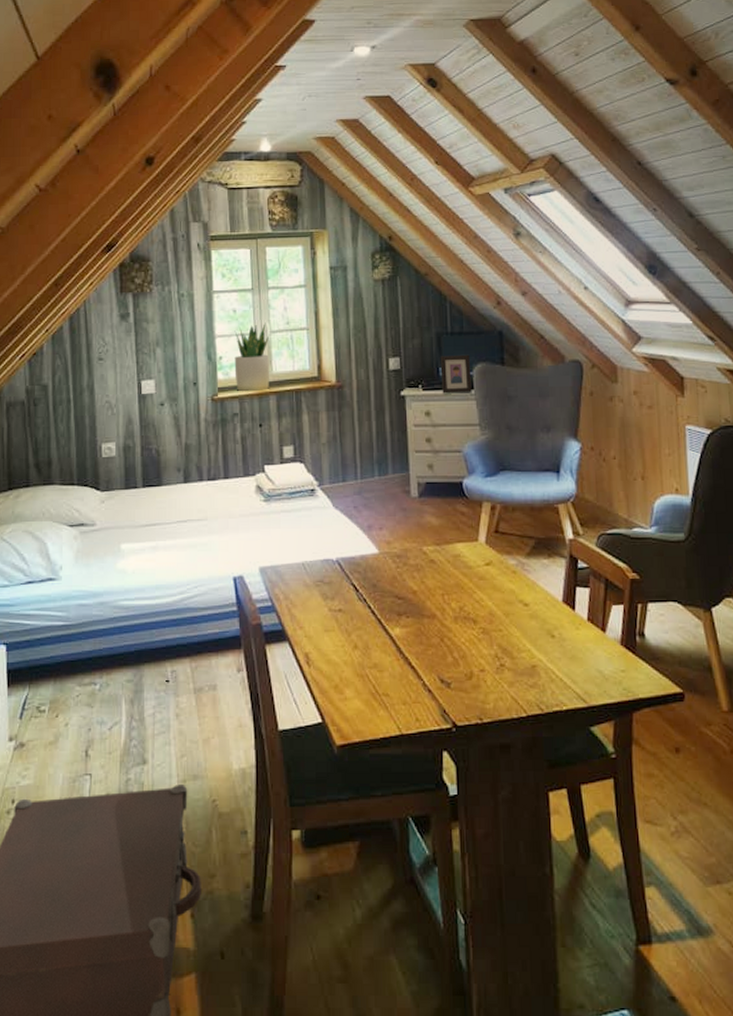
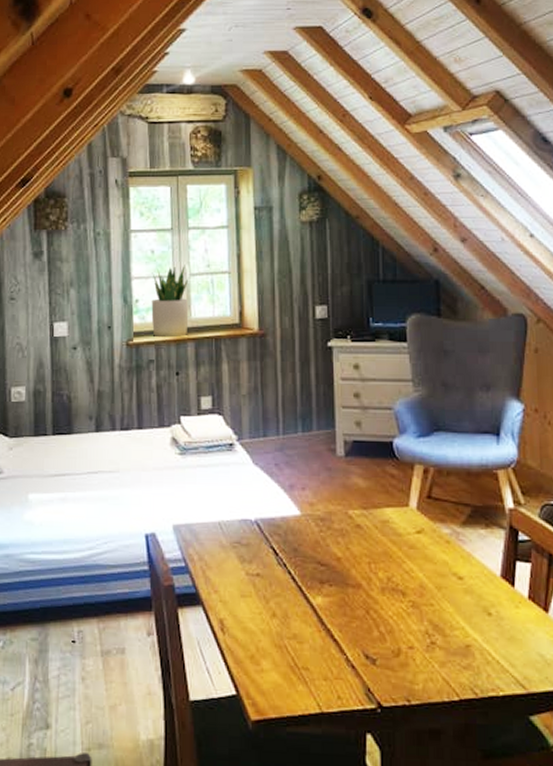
picture frame: present [440,354,472,394] -> none [370,304,405,346]

